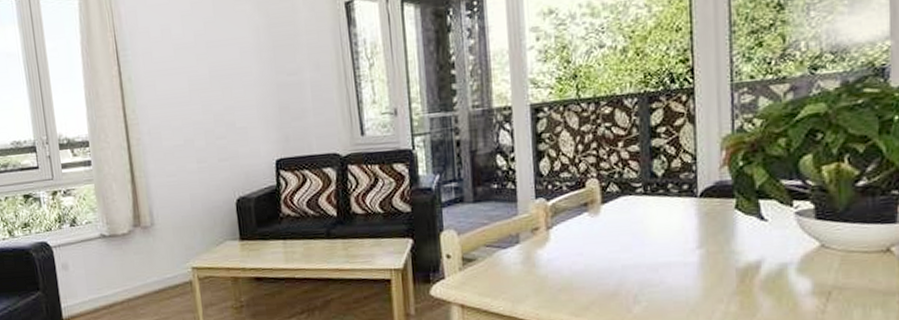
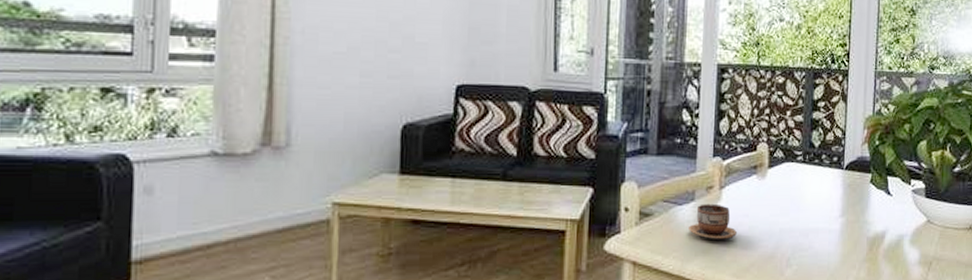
cup: none [516,244,572,280] -> present [689,203,738,239]

